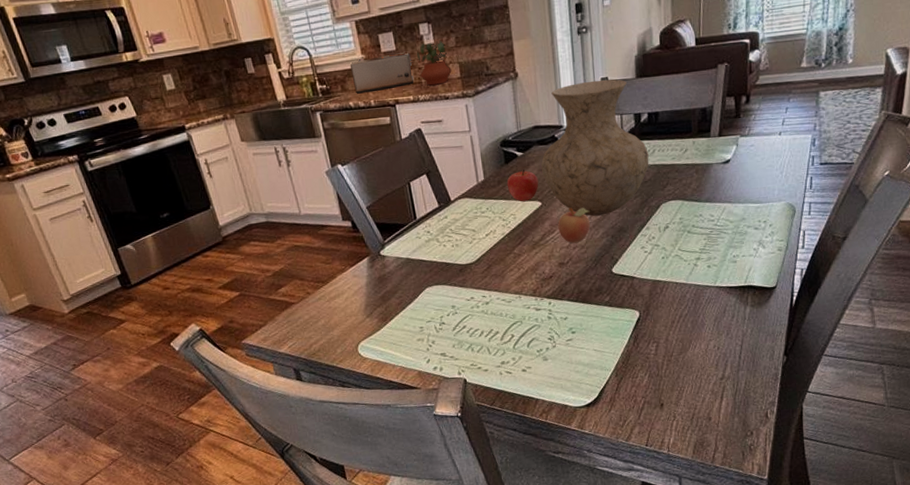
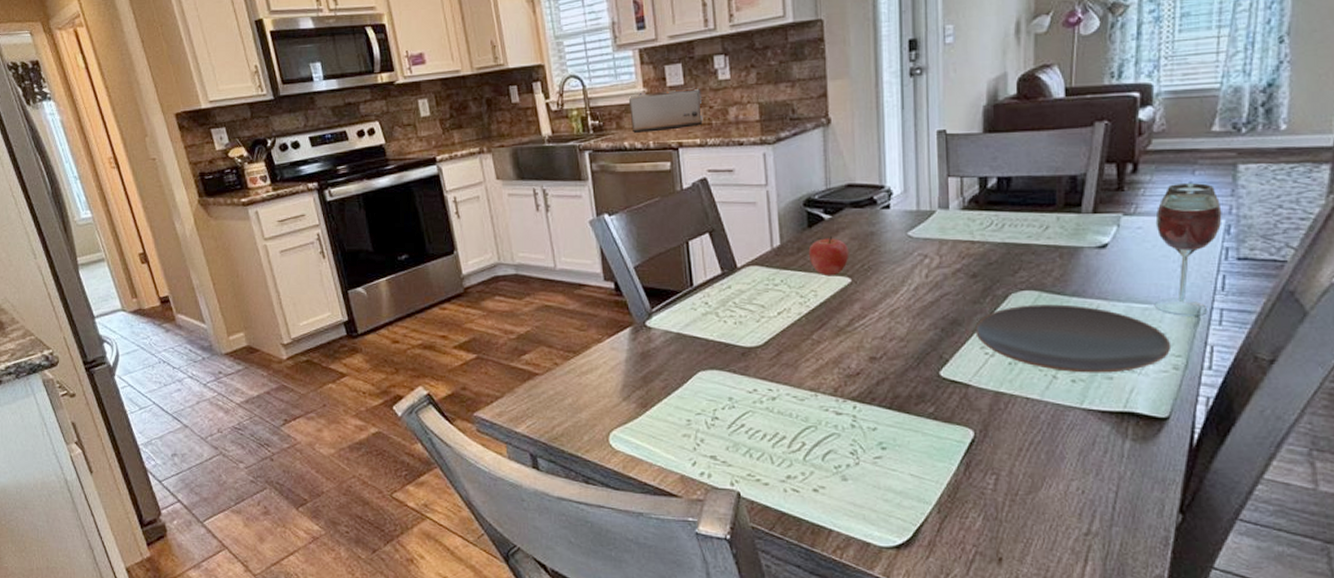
potted plant: present [417,40,451,86] -> none [709,75,748,128]
vase: present [541,79,649,216] -> none [854,132,996,302]
fruit: present [558,207,590,244] -> none [871,288,914,334]
plate: none [637,209,777,260] -> present [975,304,1172,373]
wineglass: none [763,108,809,211] -> present [1155,183,1222,316]

